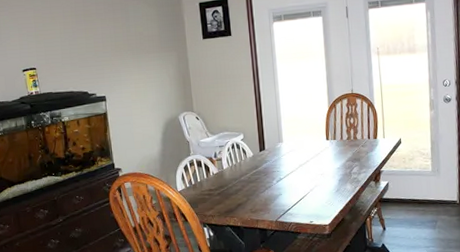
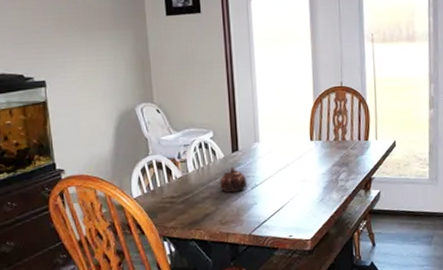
teapot: none [250,163,274,185] -> present [220,166,248,193]

